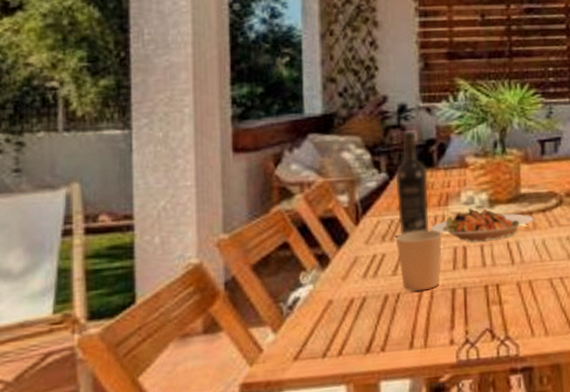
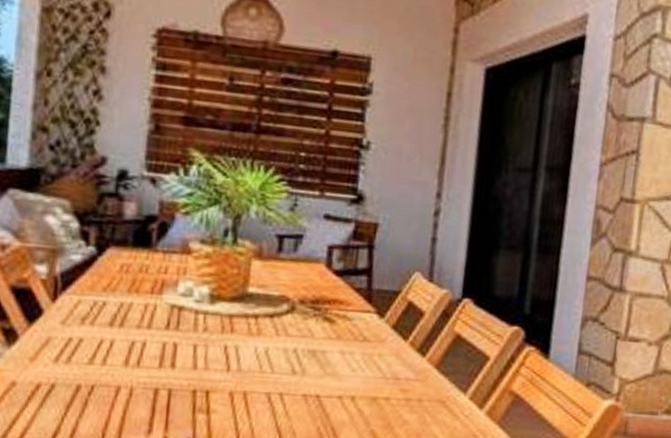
wine bottle: present [395,131,429,236] -> none [102,202,144,321]
dixie cup: present [395,230,443,292] -> none [96,317,152,387]
salad: present [429,207,534,242] -> none [137,300,260,341]

